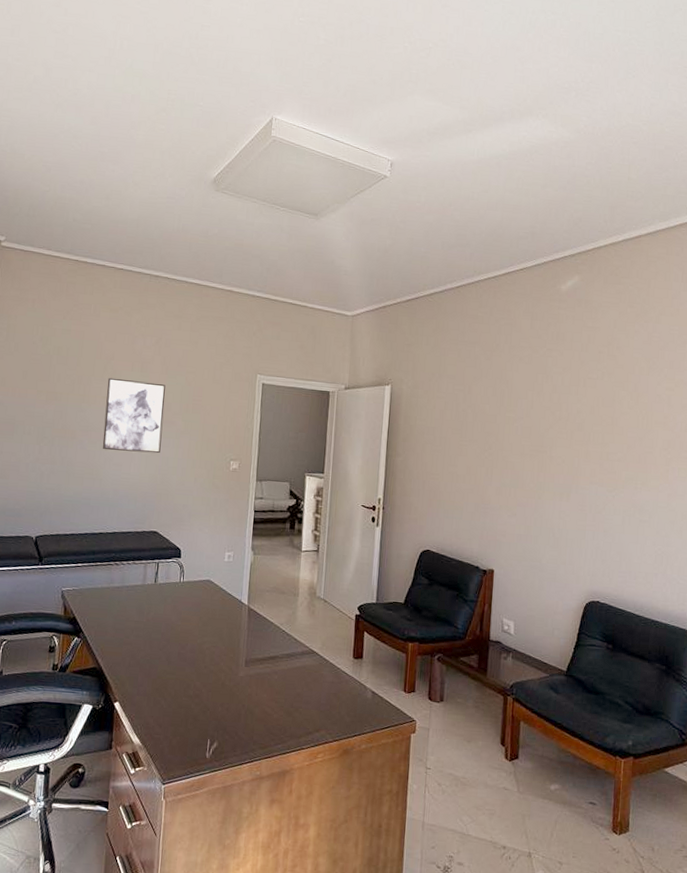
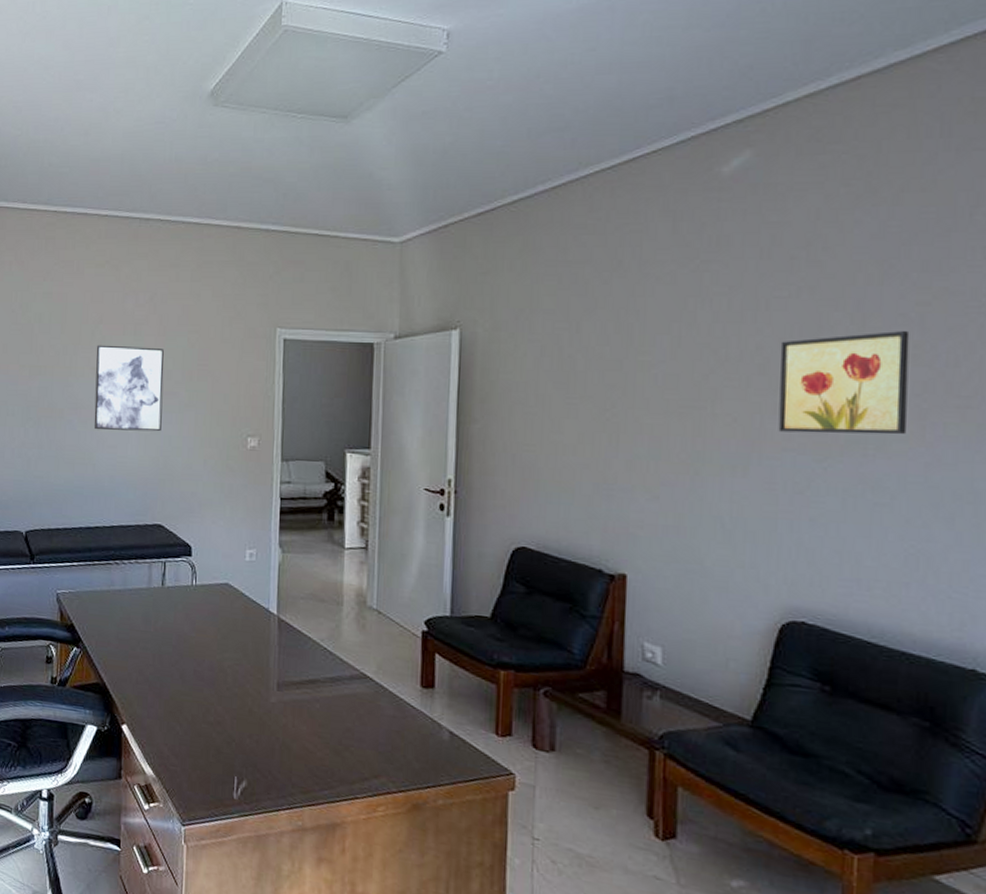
wall art: none [588,406,662,475] -> present [778,331,910,435]

